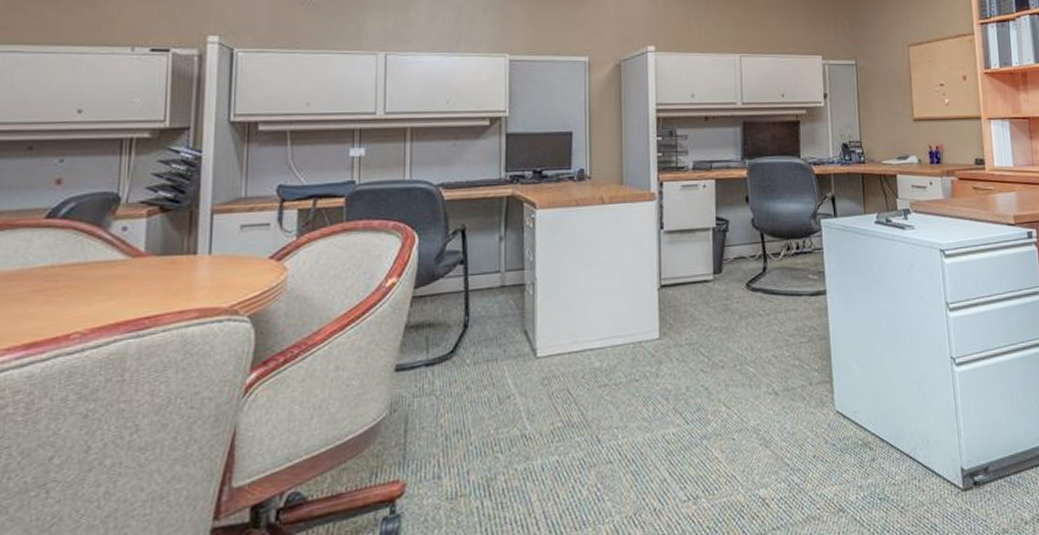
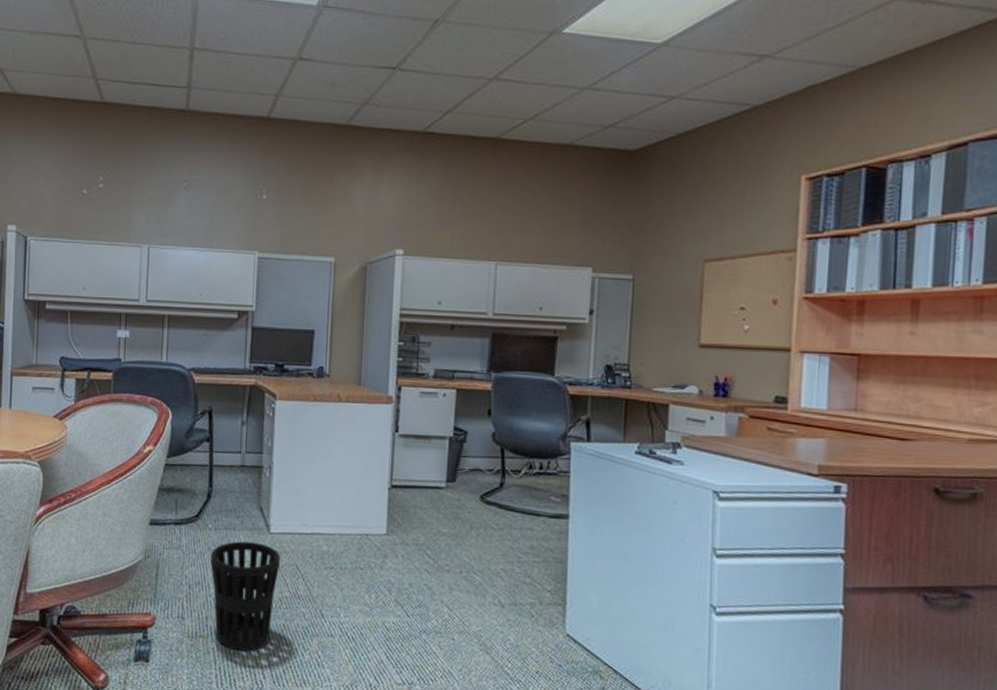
wastebasket: none [470,371,550,504] -> present [210,541,281,652]

